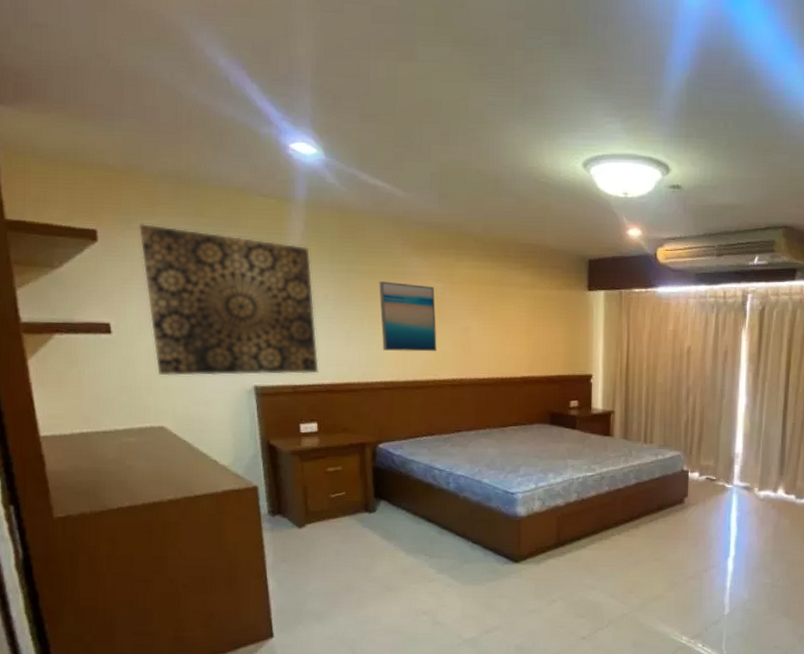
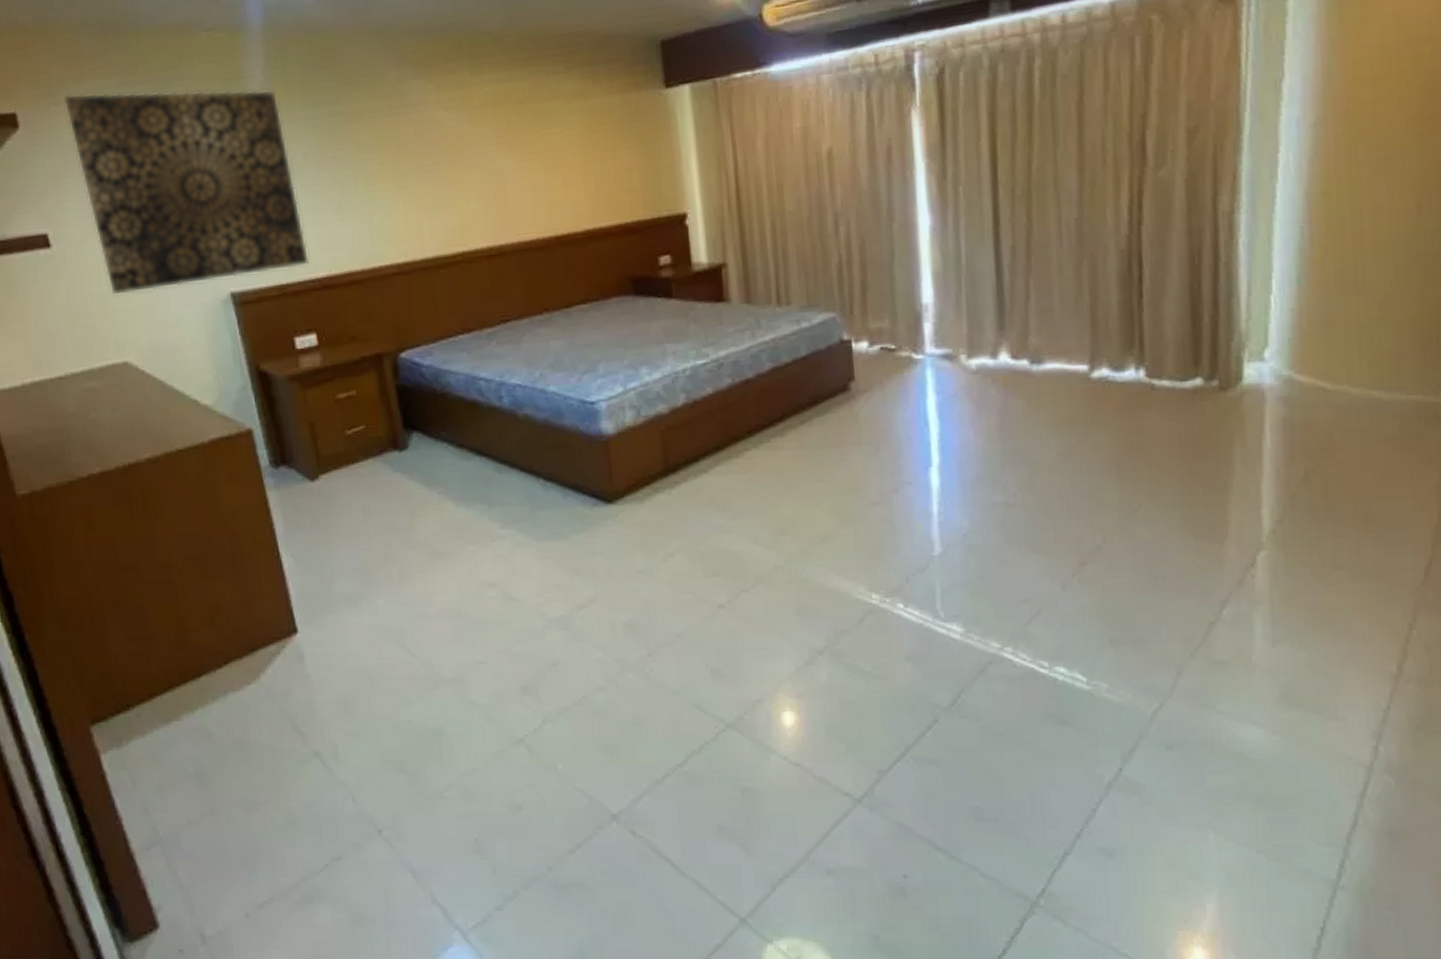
wall art: present [379,281,437,352] -> none [372,118,461,220]

